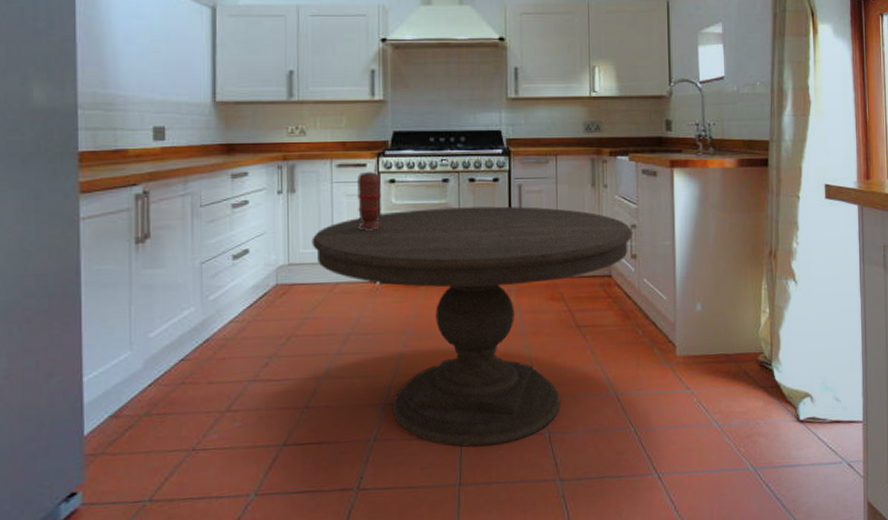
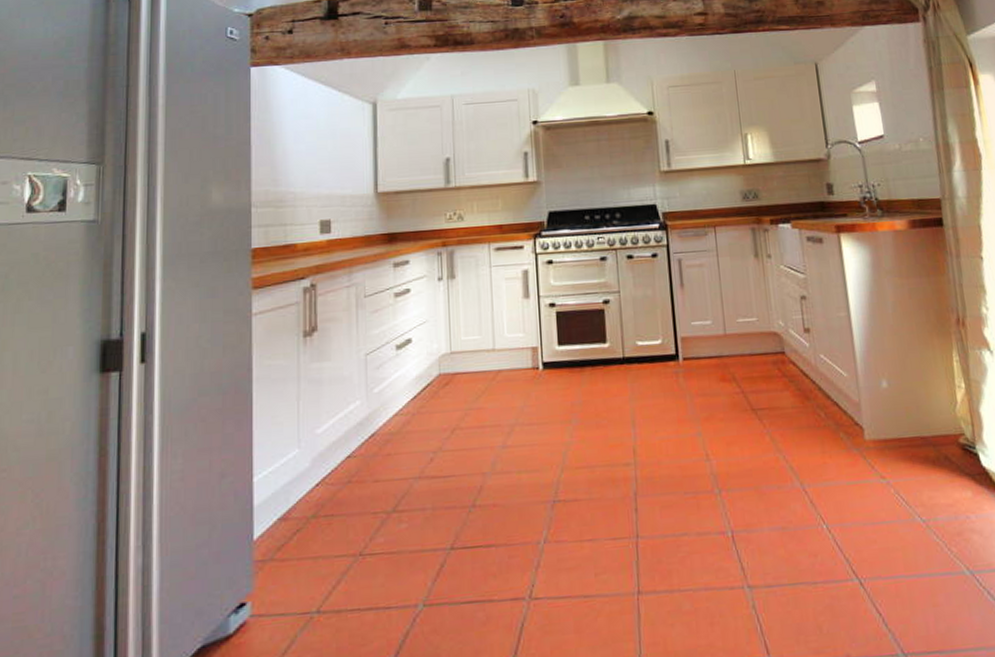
dining table: present [311,206,633,447] -> none [472,282,804,549]
spice grinder: present [356,171,381,231] -> none [514,252,541,315]

